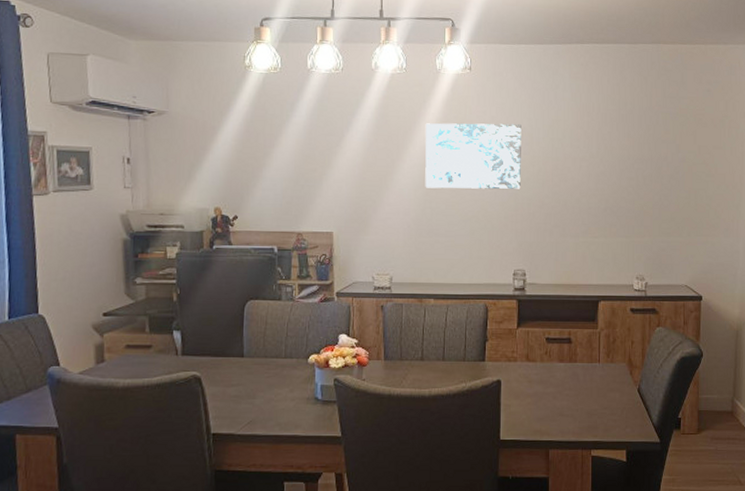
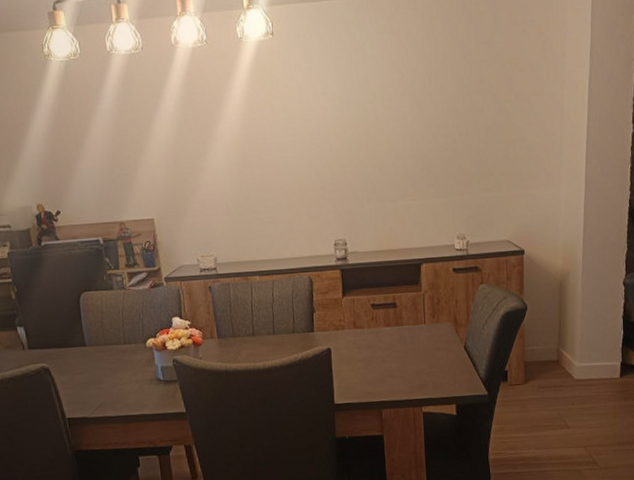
wall art: present [425,123,521,189] -> none [232,89,335,165]

